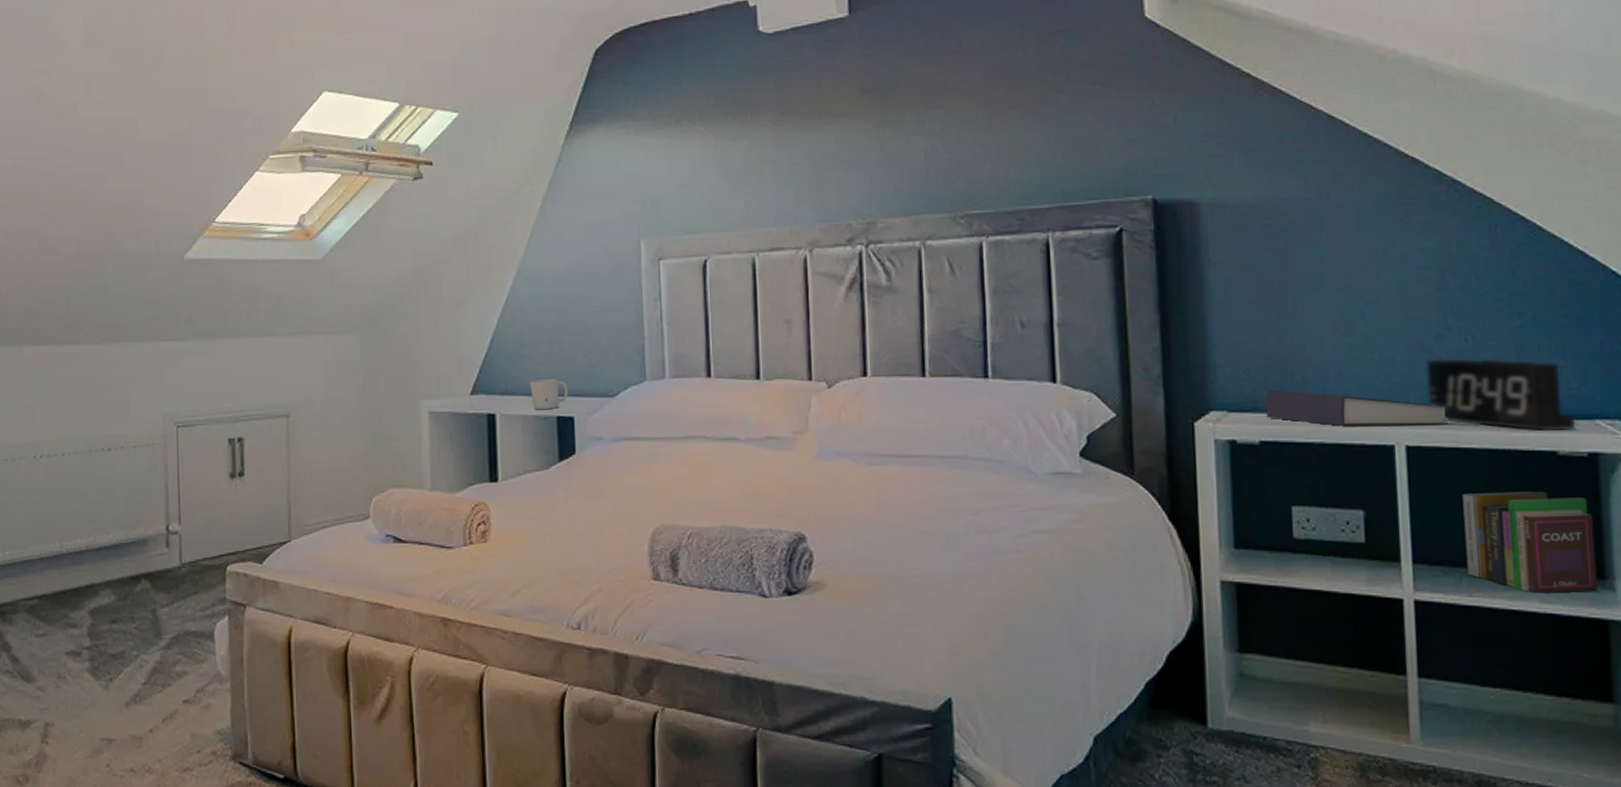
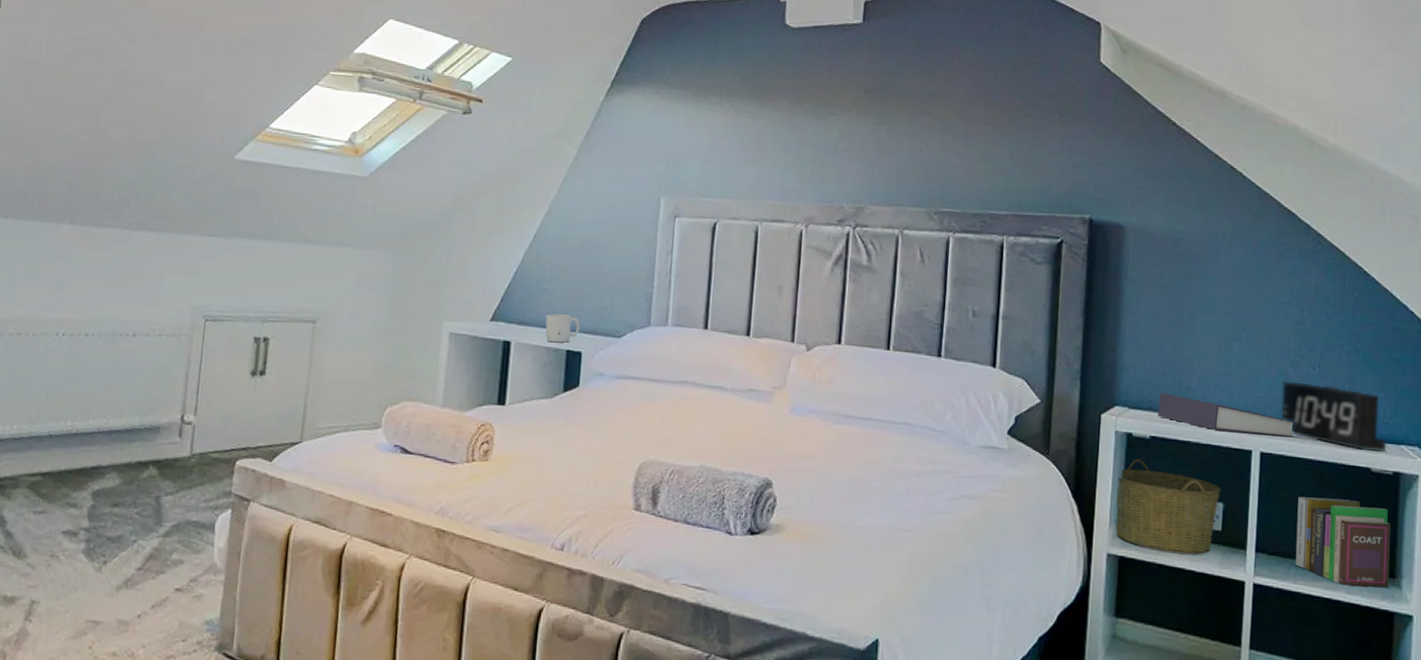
basket: none [1224,469,1359,574] -> present [1114,458,1221,555]

